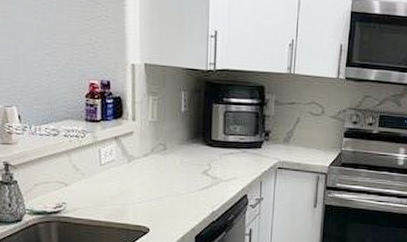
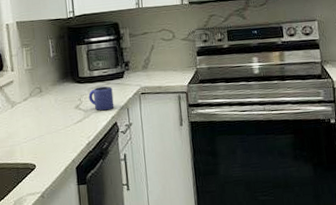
mug: none [219,154,247,181] -> present [88,86,114,111]

